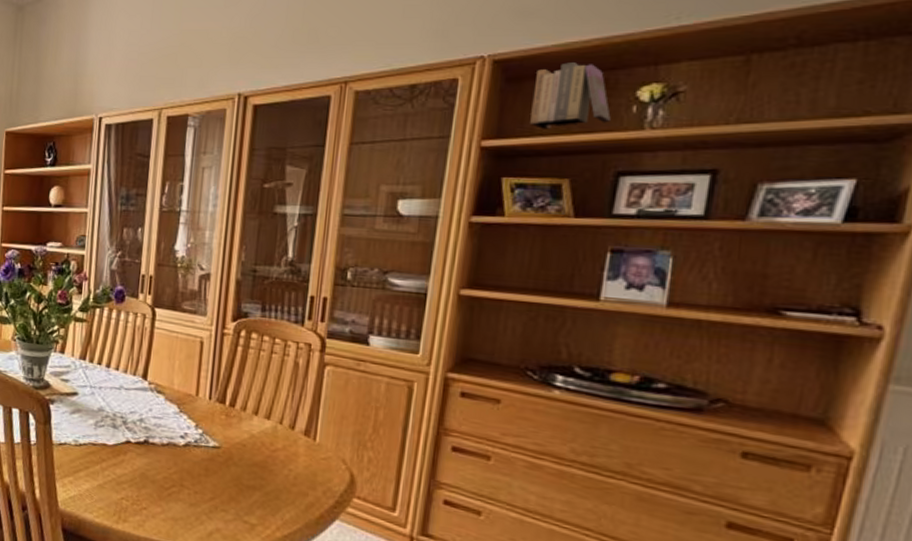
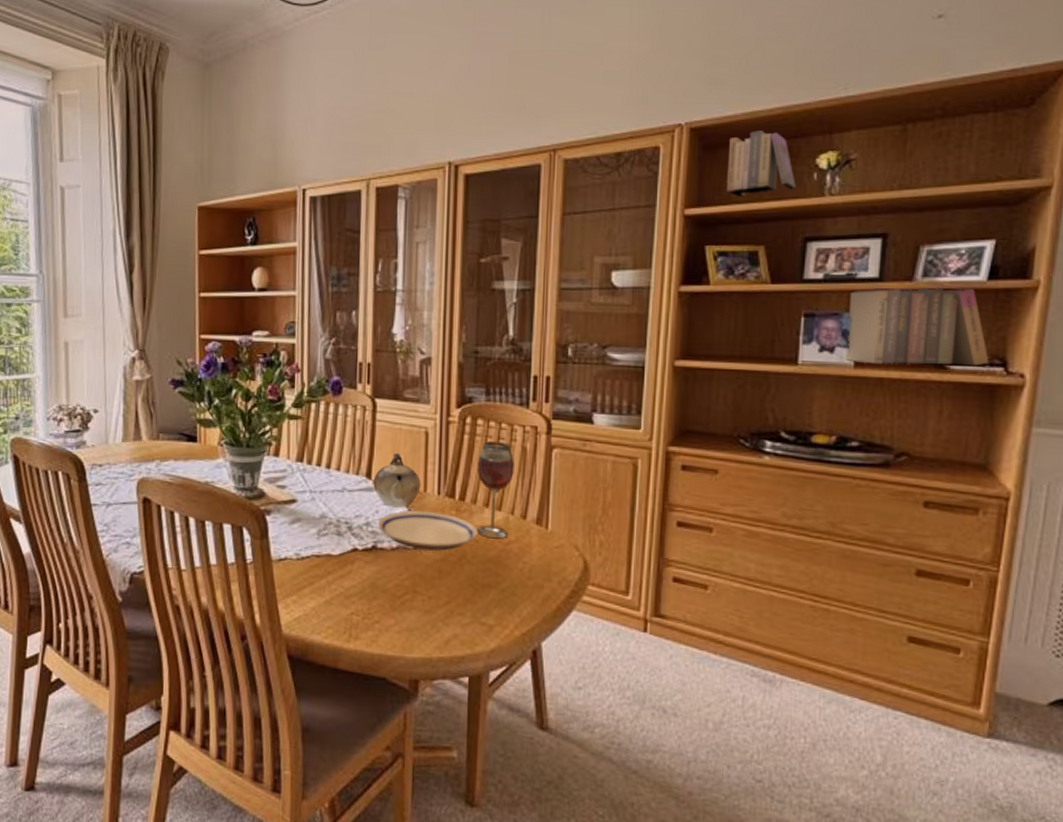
teapot: none [148,359,194,409] -> present [373,453,421,508]
plate: none [150,411,245,451] -> present [377,511,477,551]
wineglass: none [245,354,286,446] -> present [476,441,514,539]
books: none [657,227,838,314] -> present [846,288,989,366]

